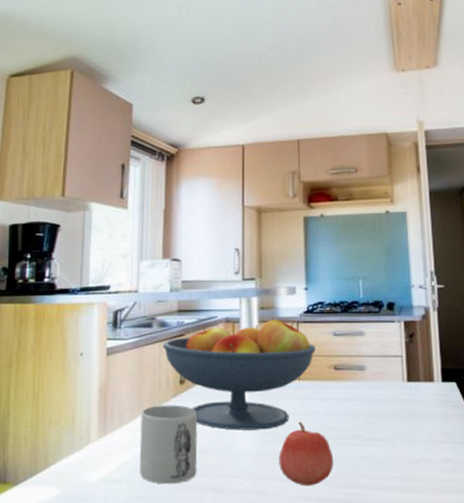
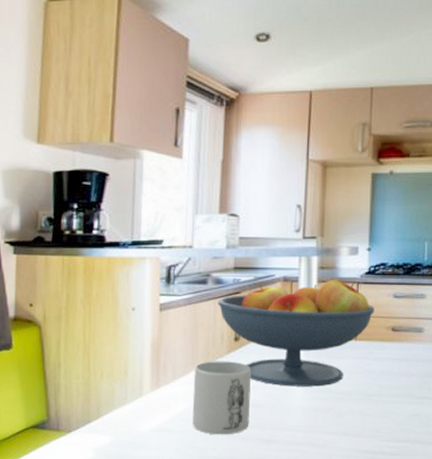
apple: present [278,421,334,486] -> none [330,380,385,440]

